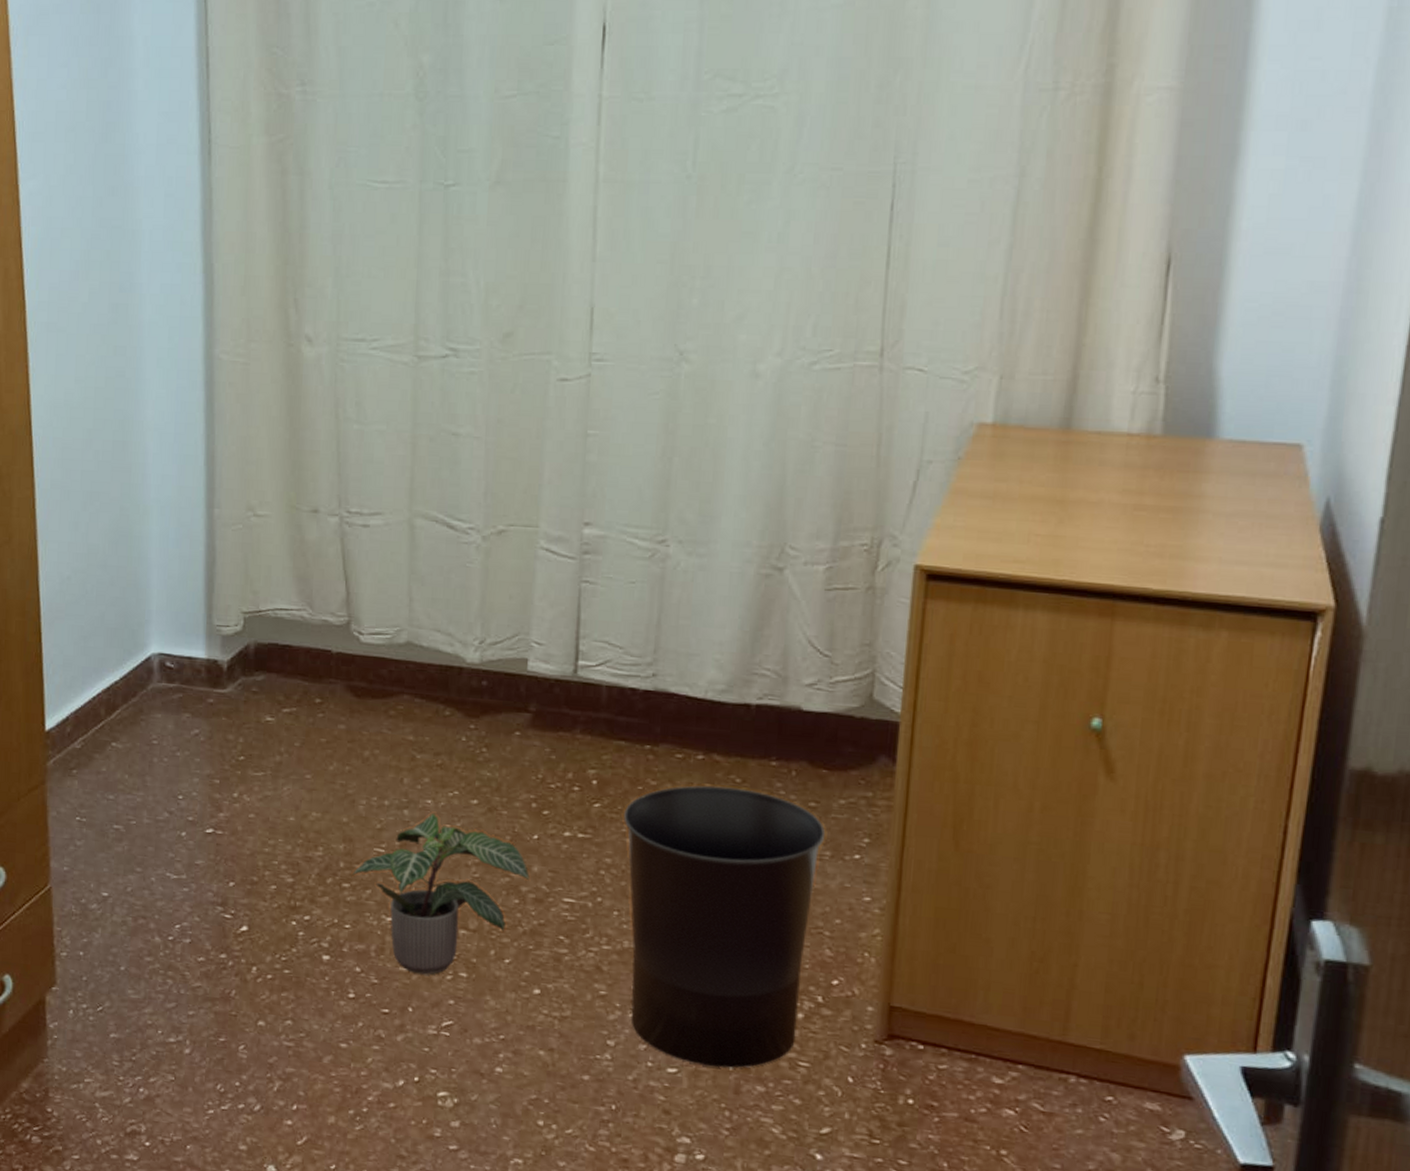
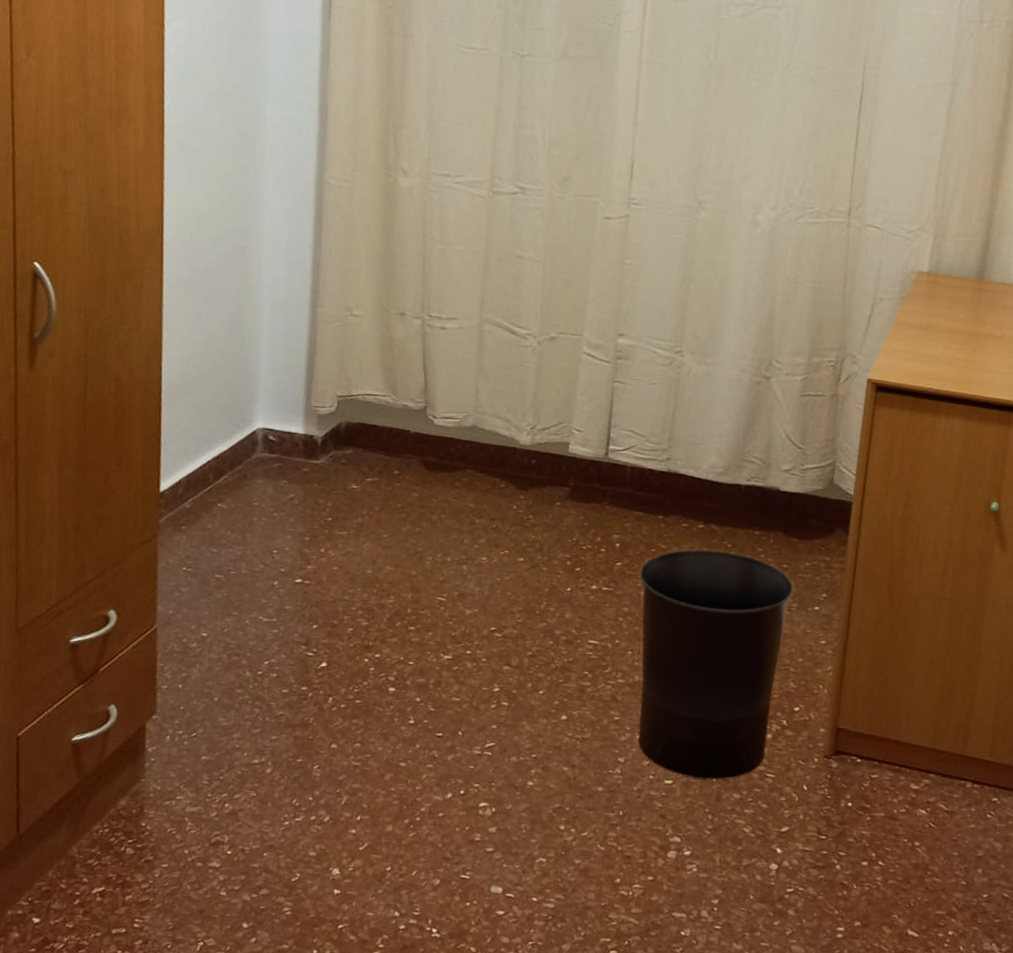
potted plant: present [352,813,530,975] -> none [417,568,563,704]

